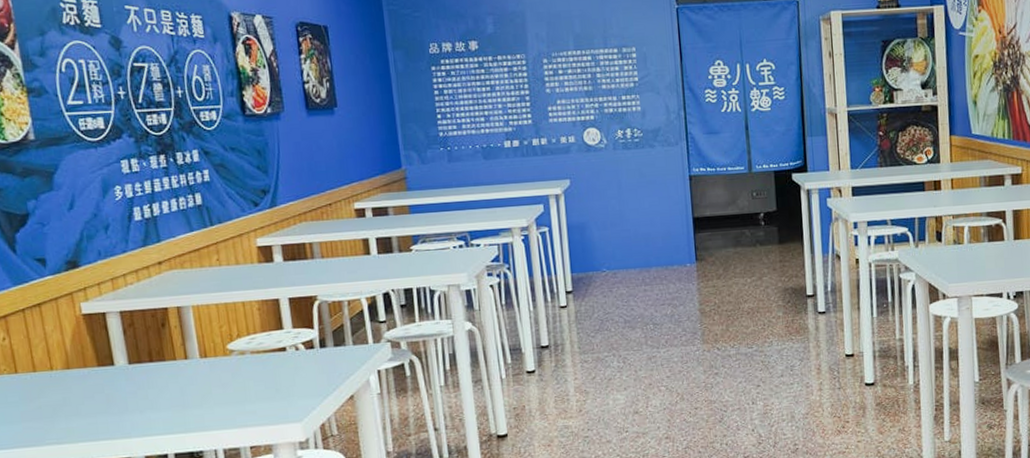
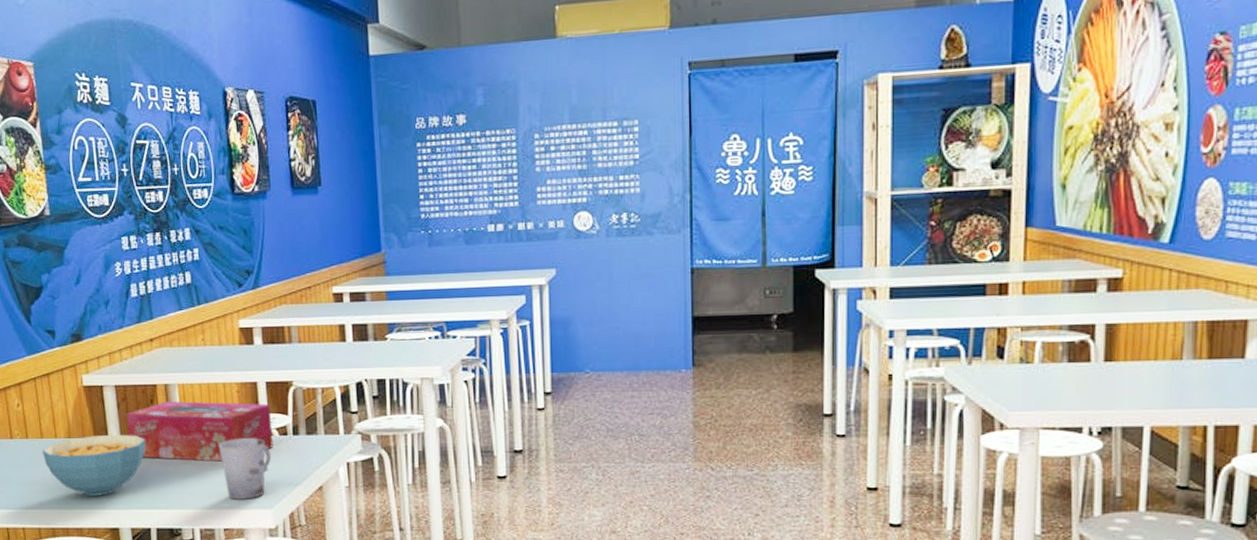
cereal bowl: none [36,360,158,428] -> present [42,434,146,496]
tissue box: none [134,319,300,383] -> present [126,401,273,462]
cup: none [241,354,298,417] -> present [219,438,272,501]

